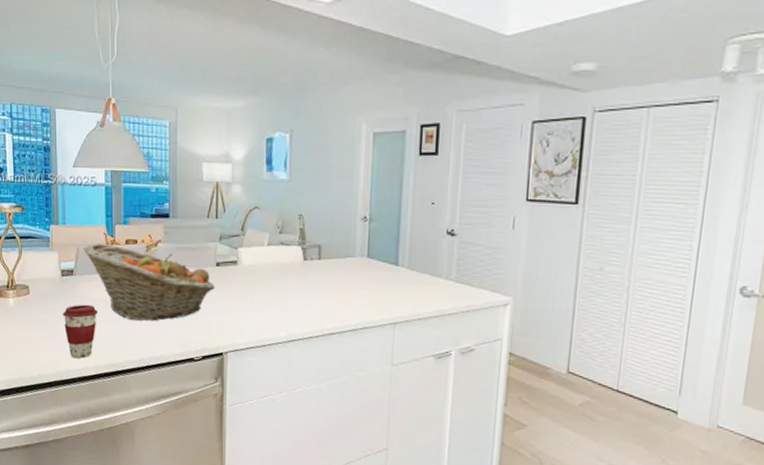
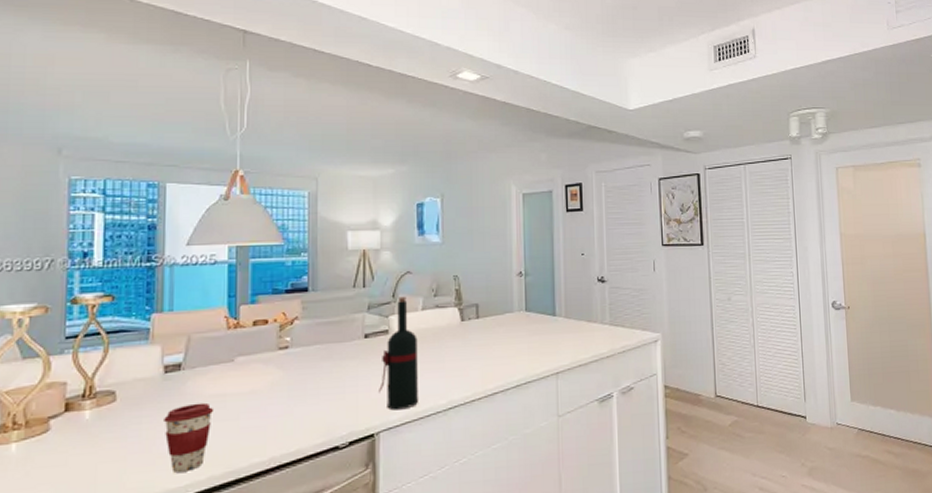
fruit basket: present [82,244,215,321] -> none [195,328,363,413]
wine bottle: none [228,230,263,336] -> present [379,296,418,410]

